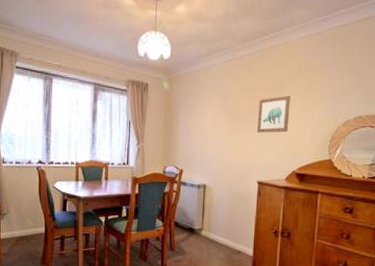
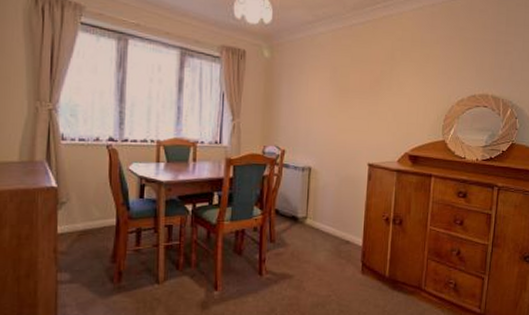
wall art: present [256,95,291,133] -> none [367,70,403,111]

